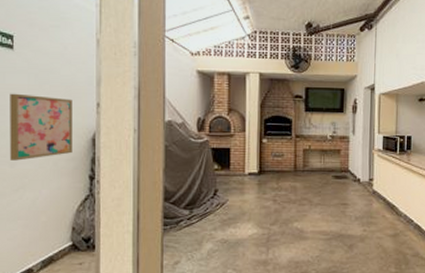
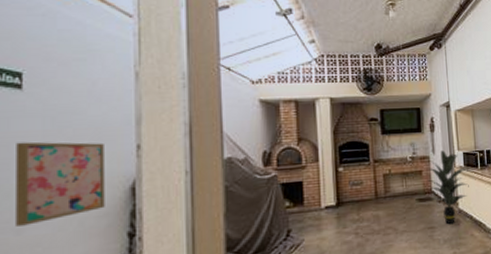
indoor plant: none [345,132,386,204] -> present [427,150,469,225]

